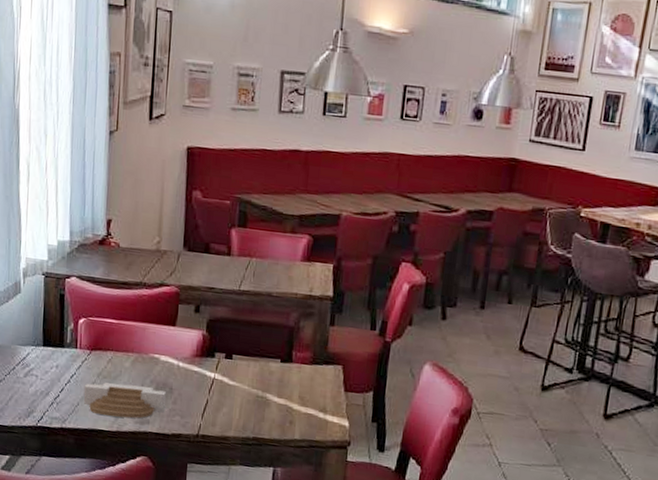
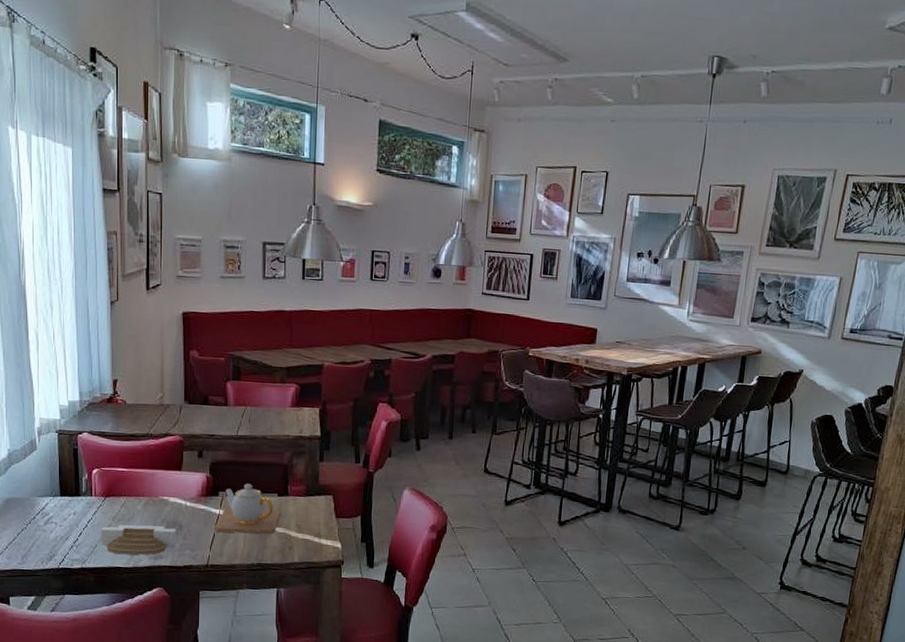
teapot: none [207,346,284,405] -> present [214,484,282,534]

